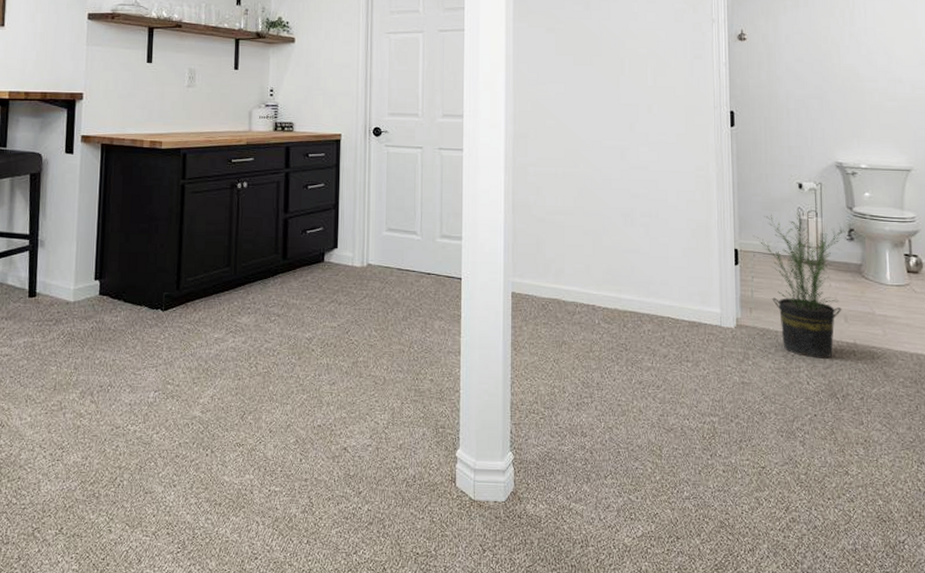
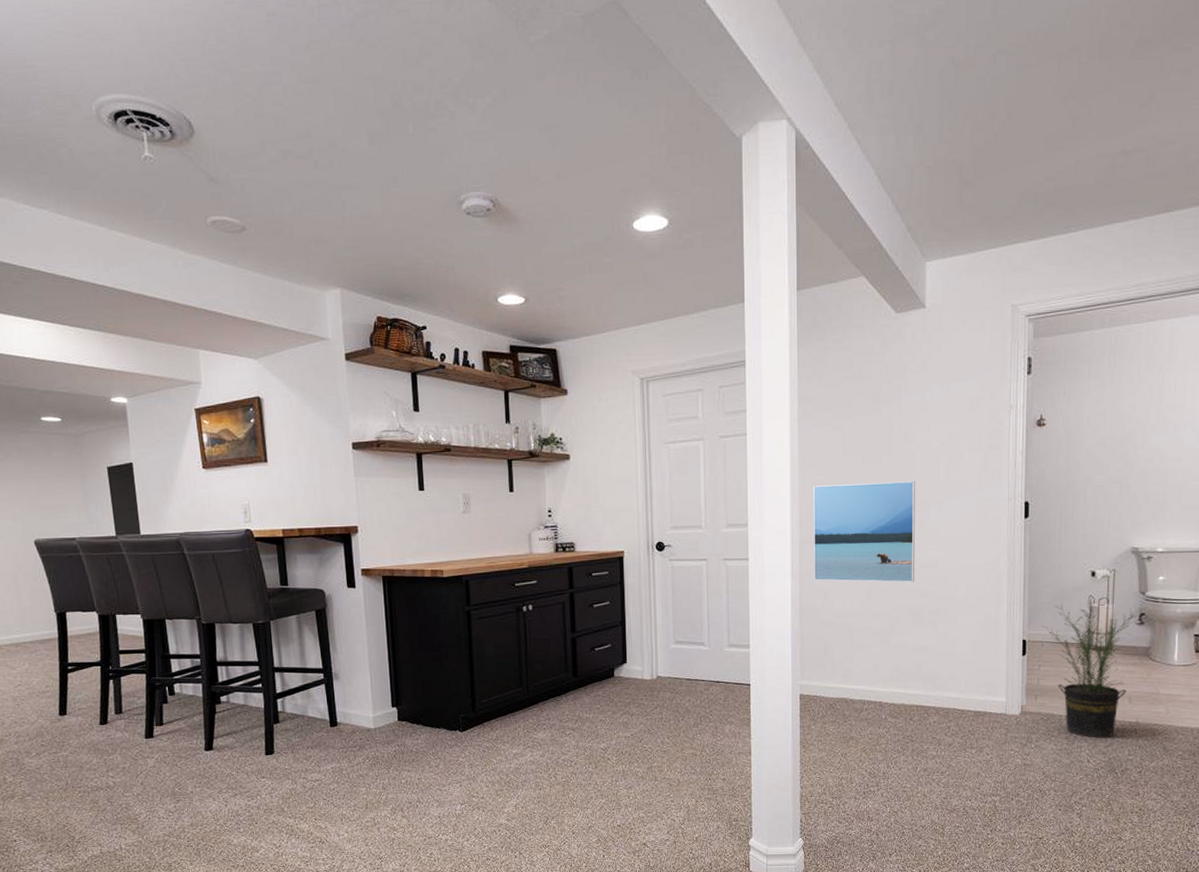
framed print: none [527,82,625,184] -> present [814,481,915,583]

